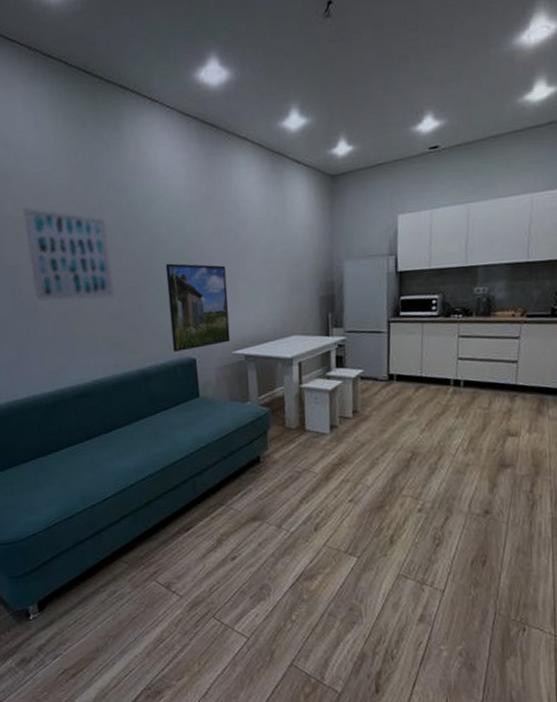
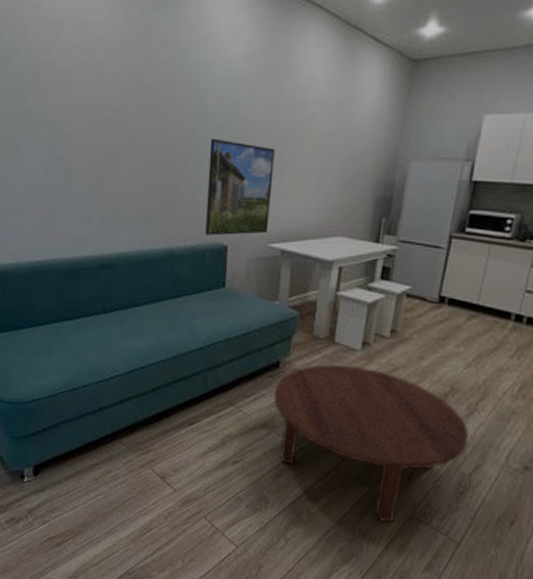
wall art: present [23,206,114,301] -> none [71,58,155,168]
coffee table: none [259,448,435,586] -> present [273,364,469,523]

